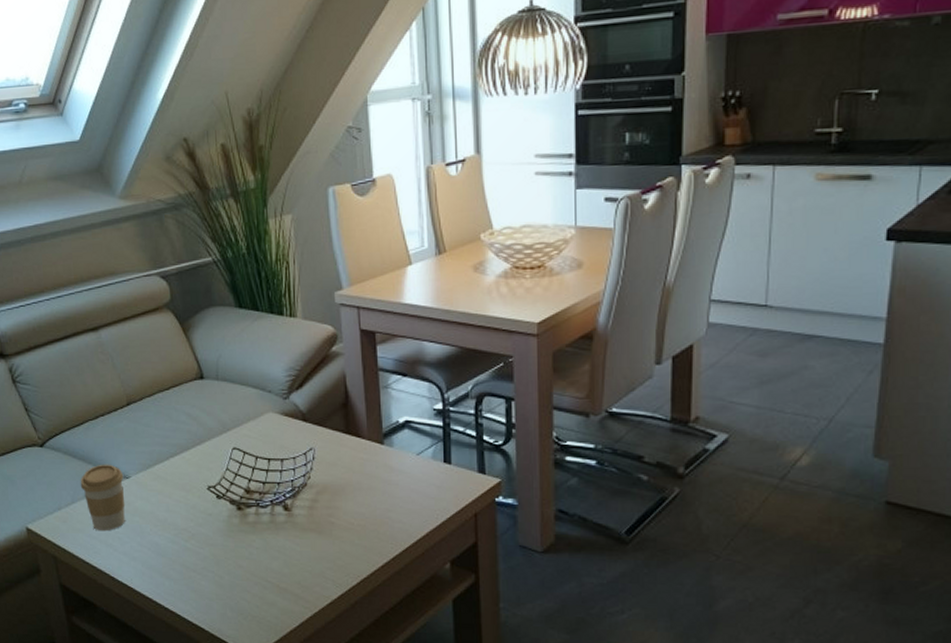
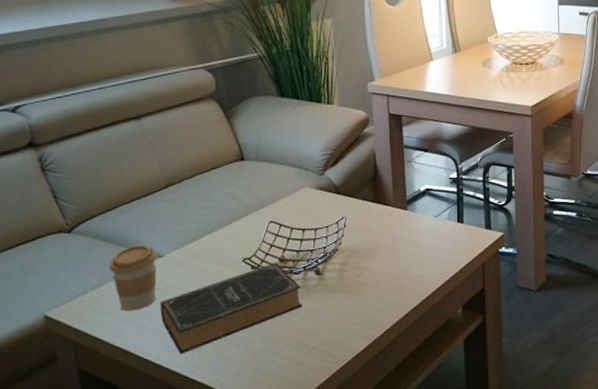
book: none [129,493,271,581] -> present [160,262,302,355]

